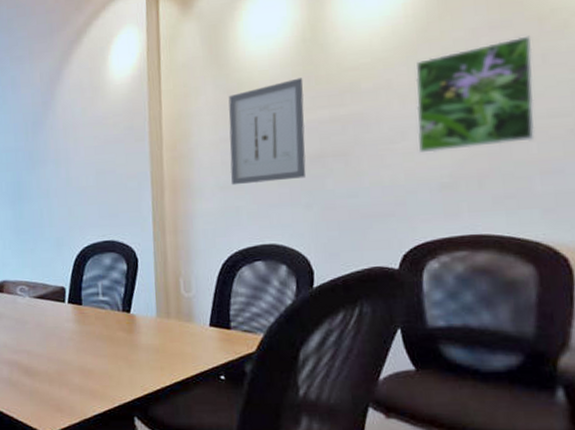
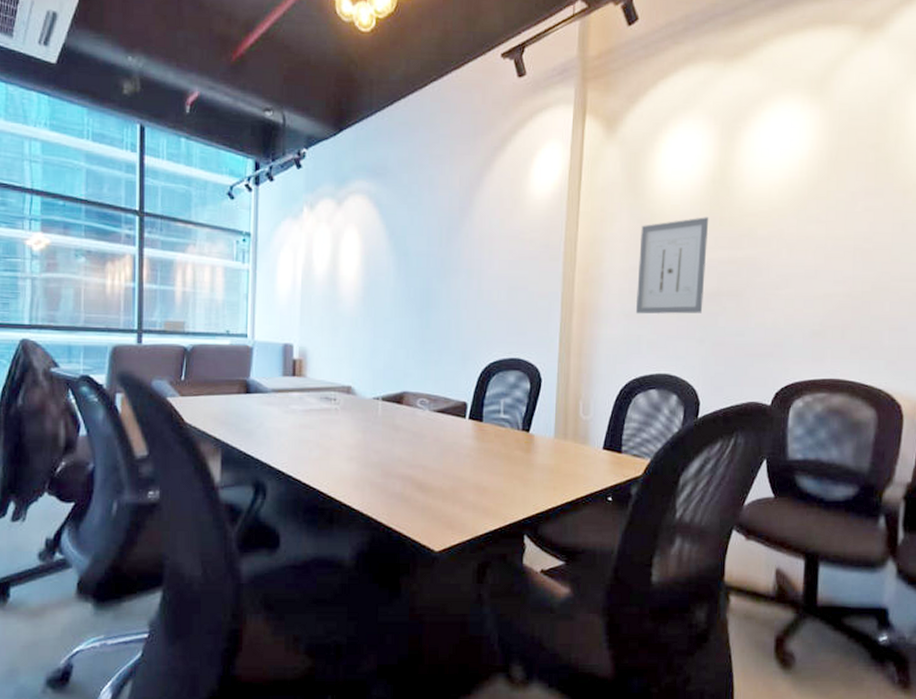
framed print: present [415,35,535,153] -> none [798,205,896,302]

